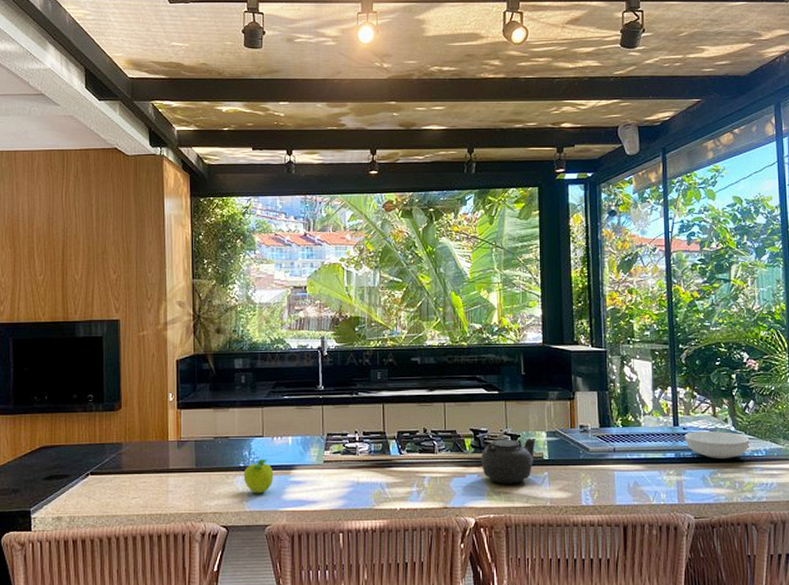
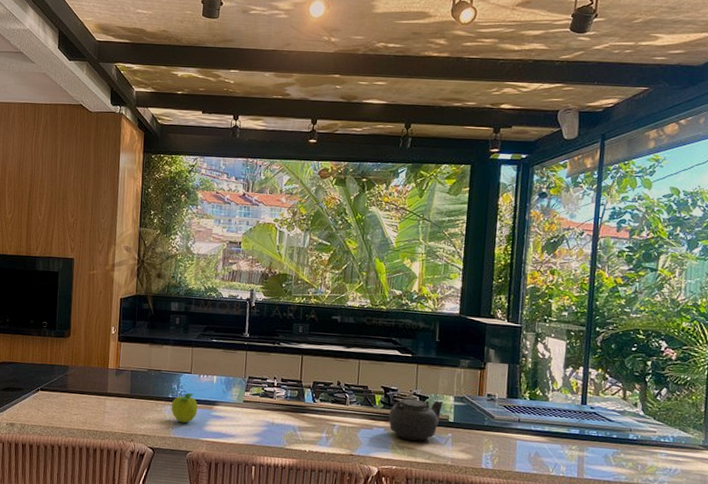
serving bowl: present [685,430,750,458] -> none [591,411,658,441]

